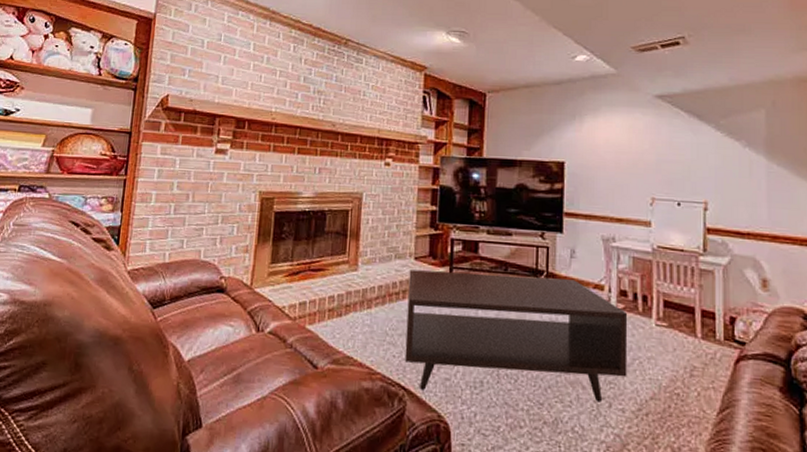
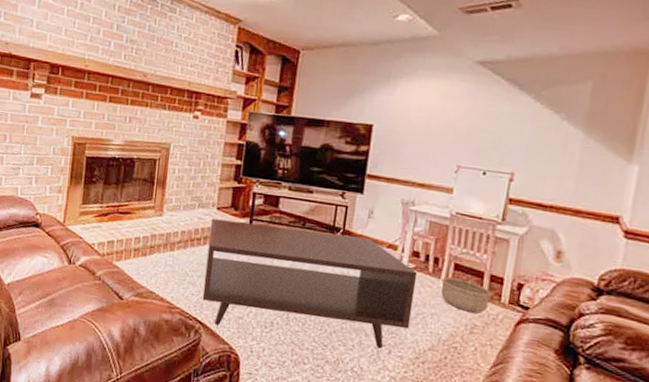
basket: none [653,287,705,353] -> present [441,251,492,313]

